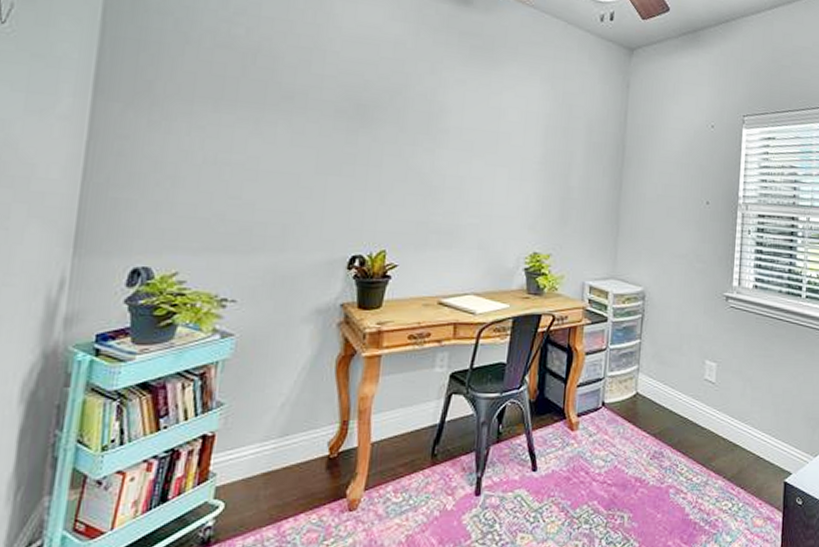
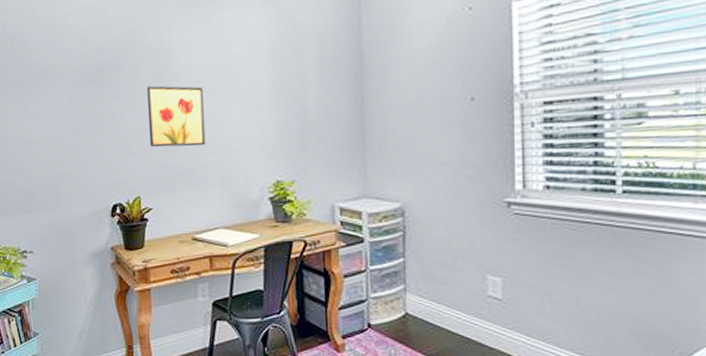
wall art: none [406,134,472,207] -> present [147,85,206,148]

